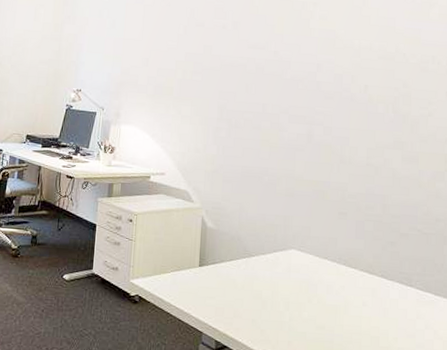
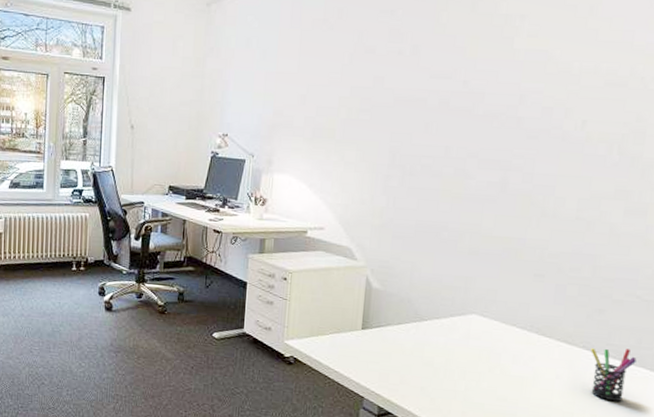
pen holder: none [388,276,423,325] -> present [591,348,637,402]

